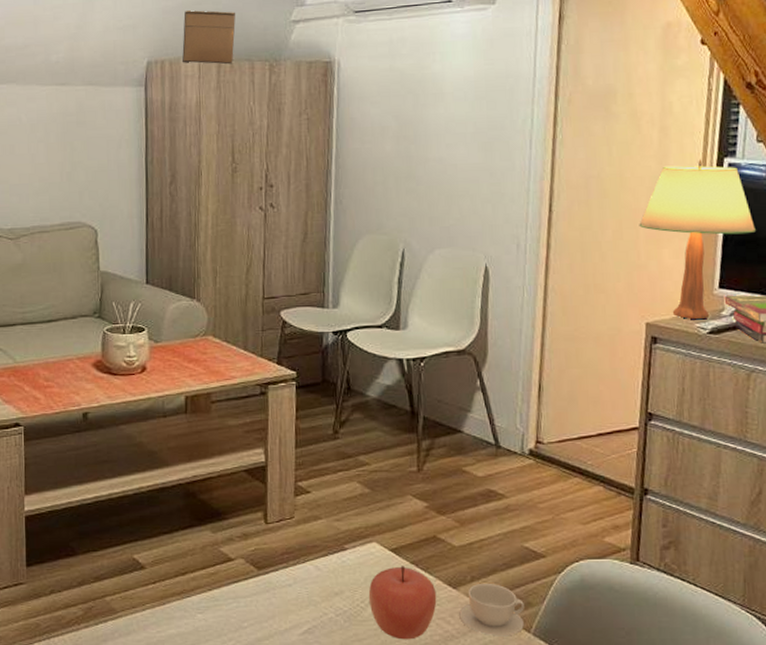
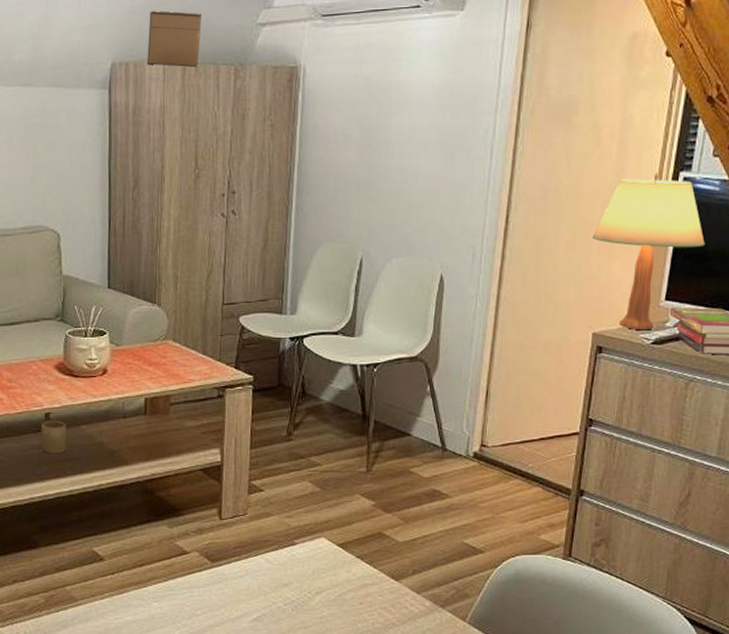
mug: none [78,420,106,456] -> present [41,420,68,454]
fruit: present [368,566,437,640] -> none [315,560,380,627]
teacup: present [459,582,524,637] -> none [400,575,461,625]

